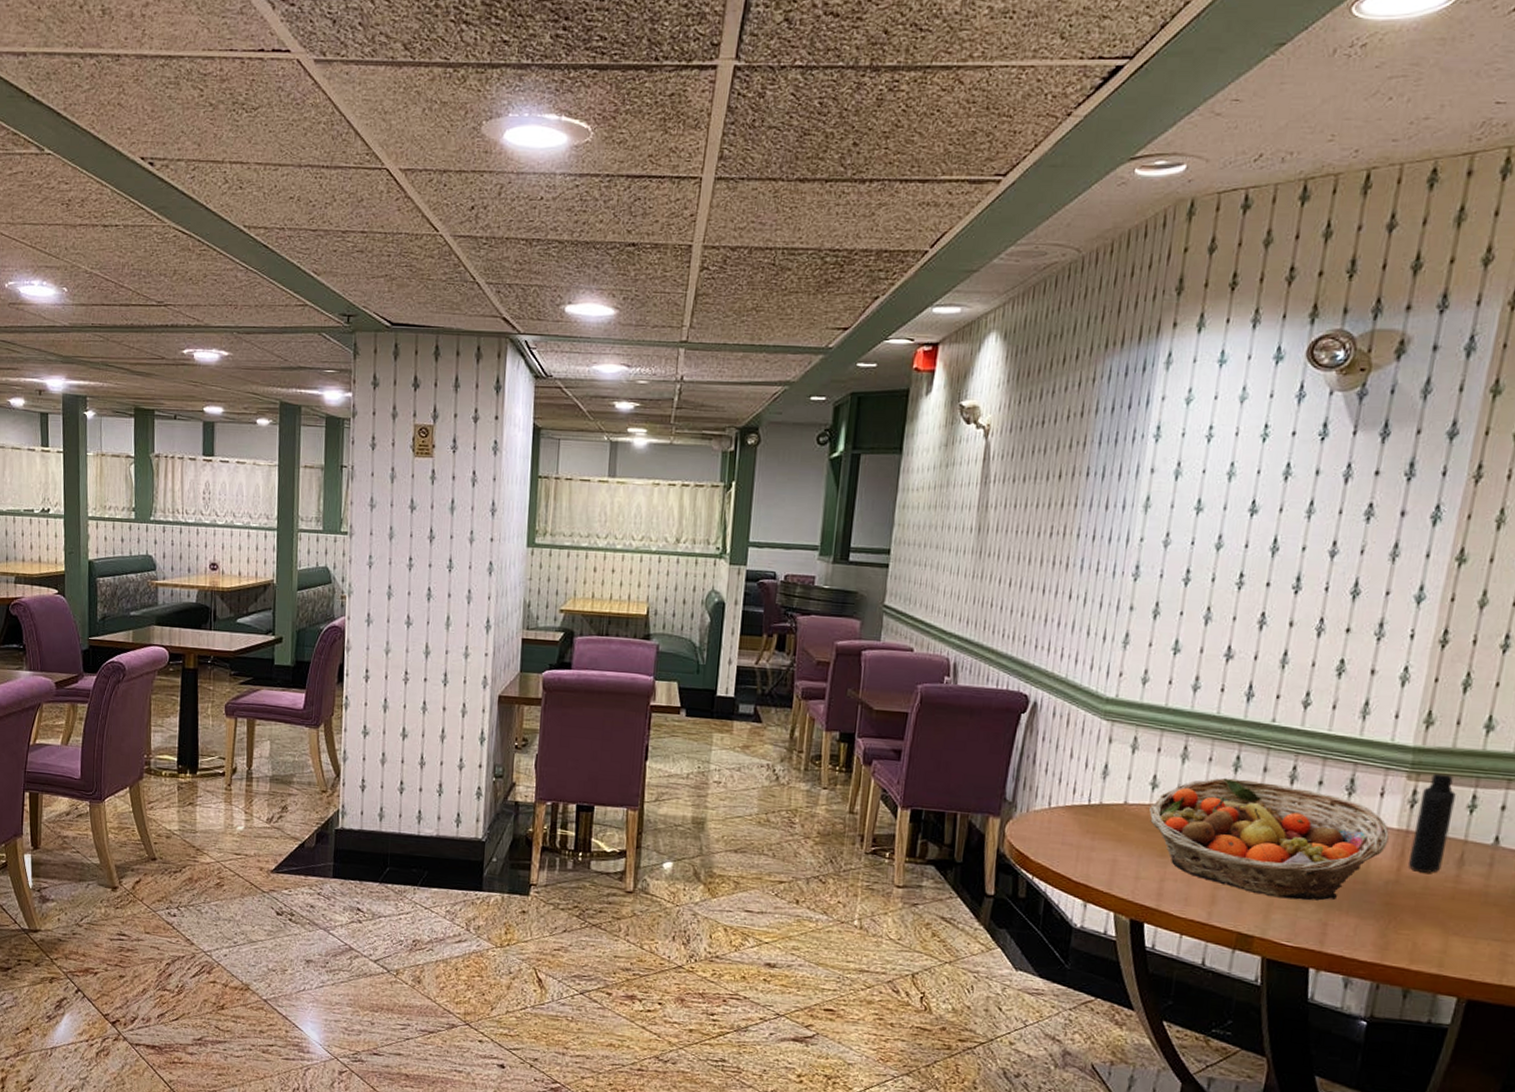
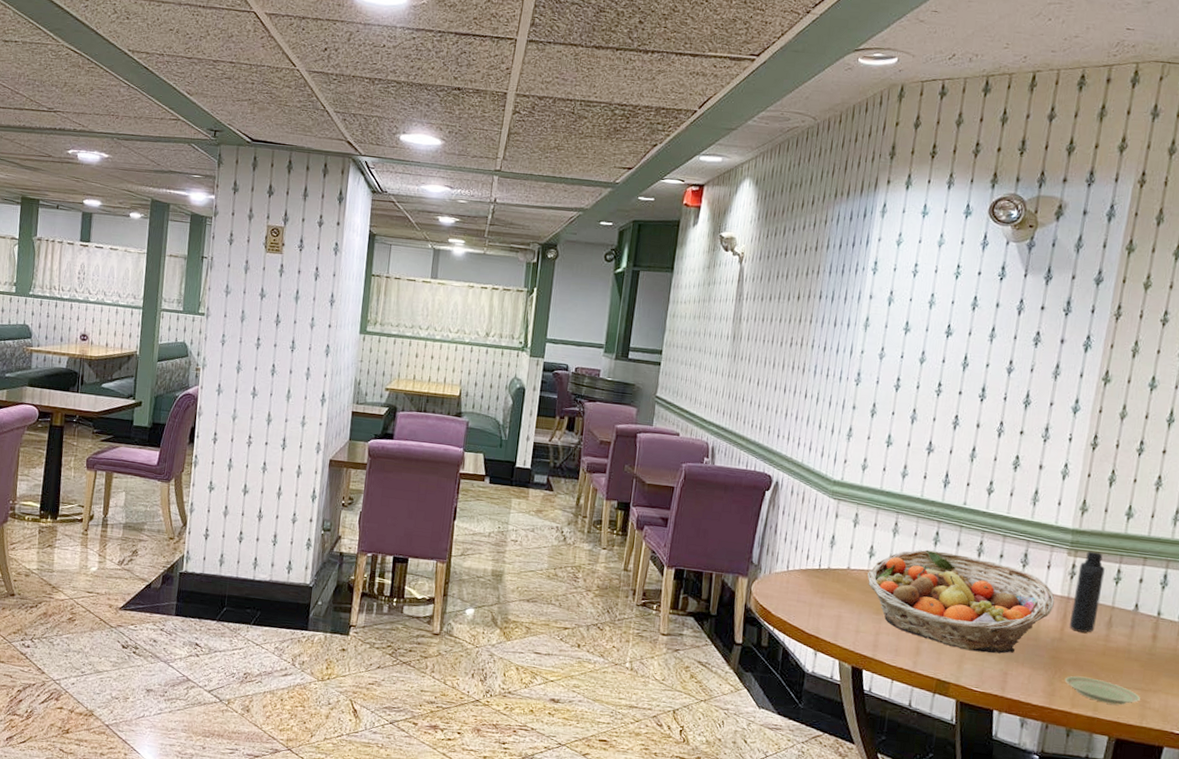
plate: none [1401,925,1500,960] -> present [1064,676,1140,706]

